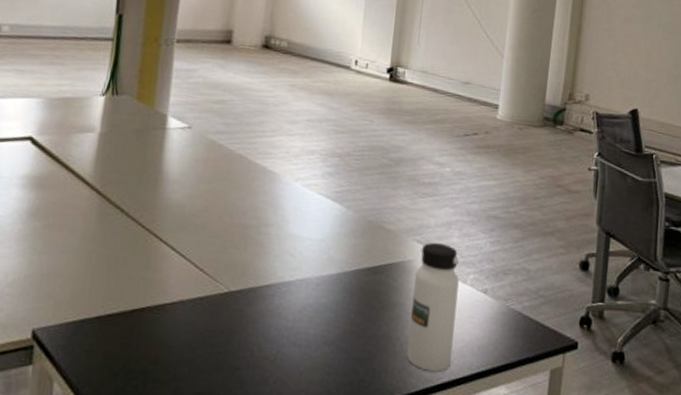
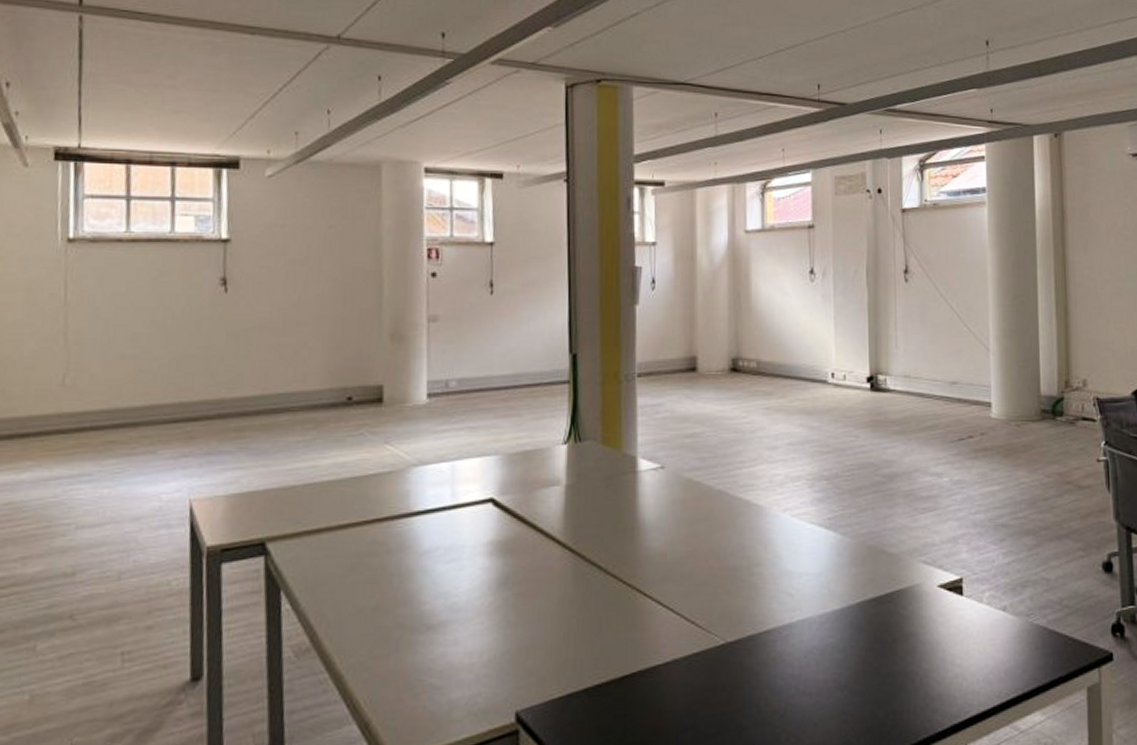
water bottle: present [407,242,459,372] -> none [926,560,977,705]

